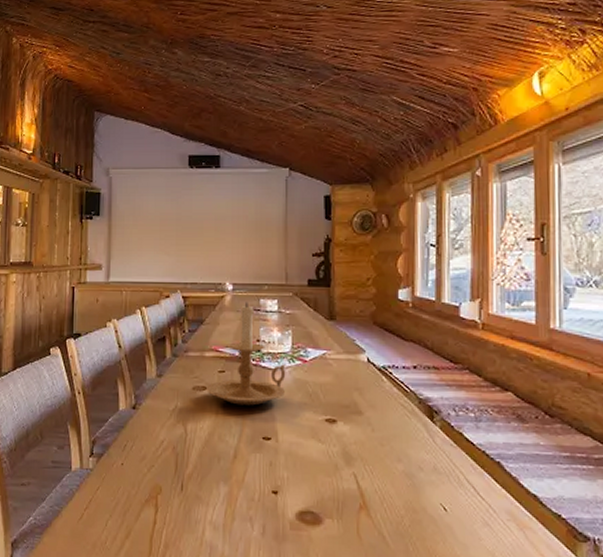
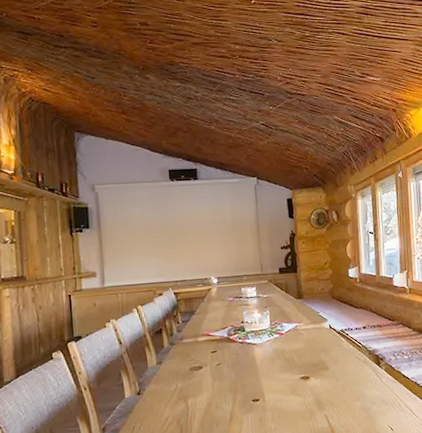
candle holder: present [206,302,286,406] -> none [202,292,267,378]

